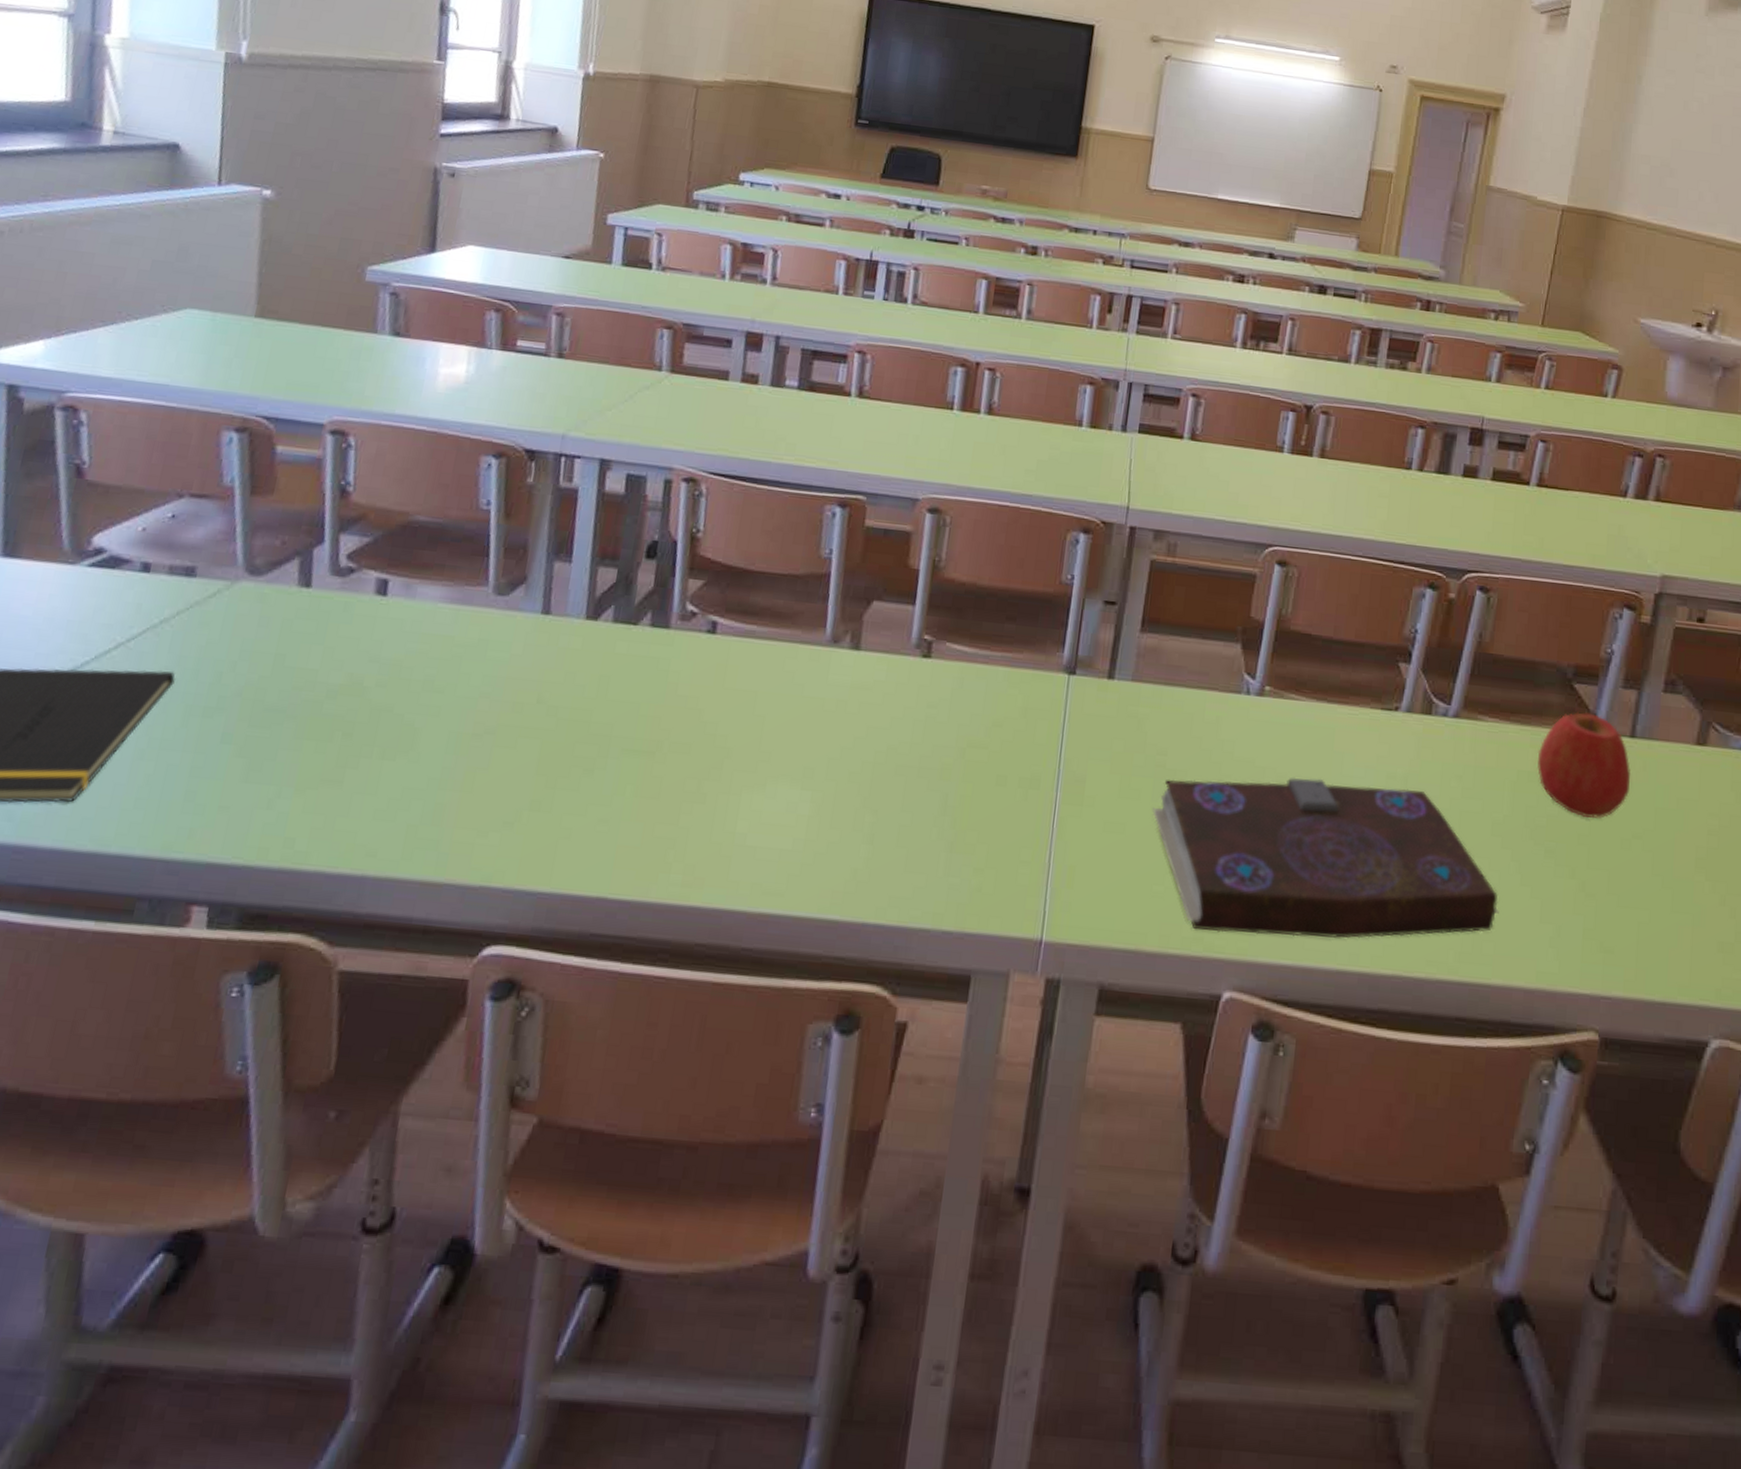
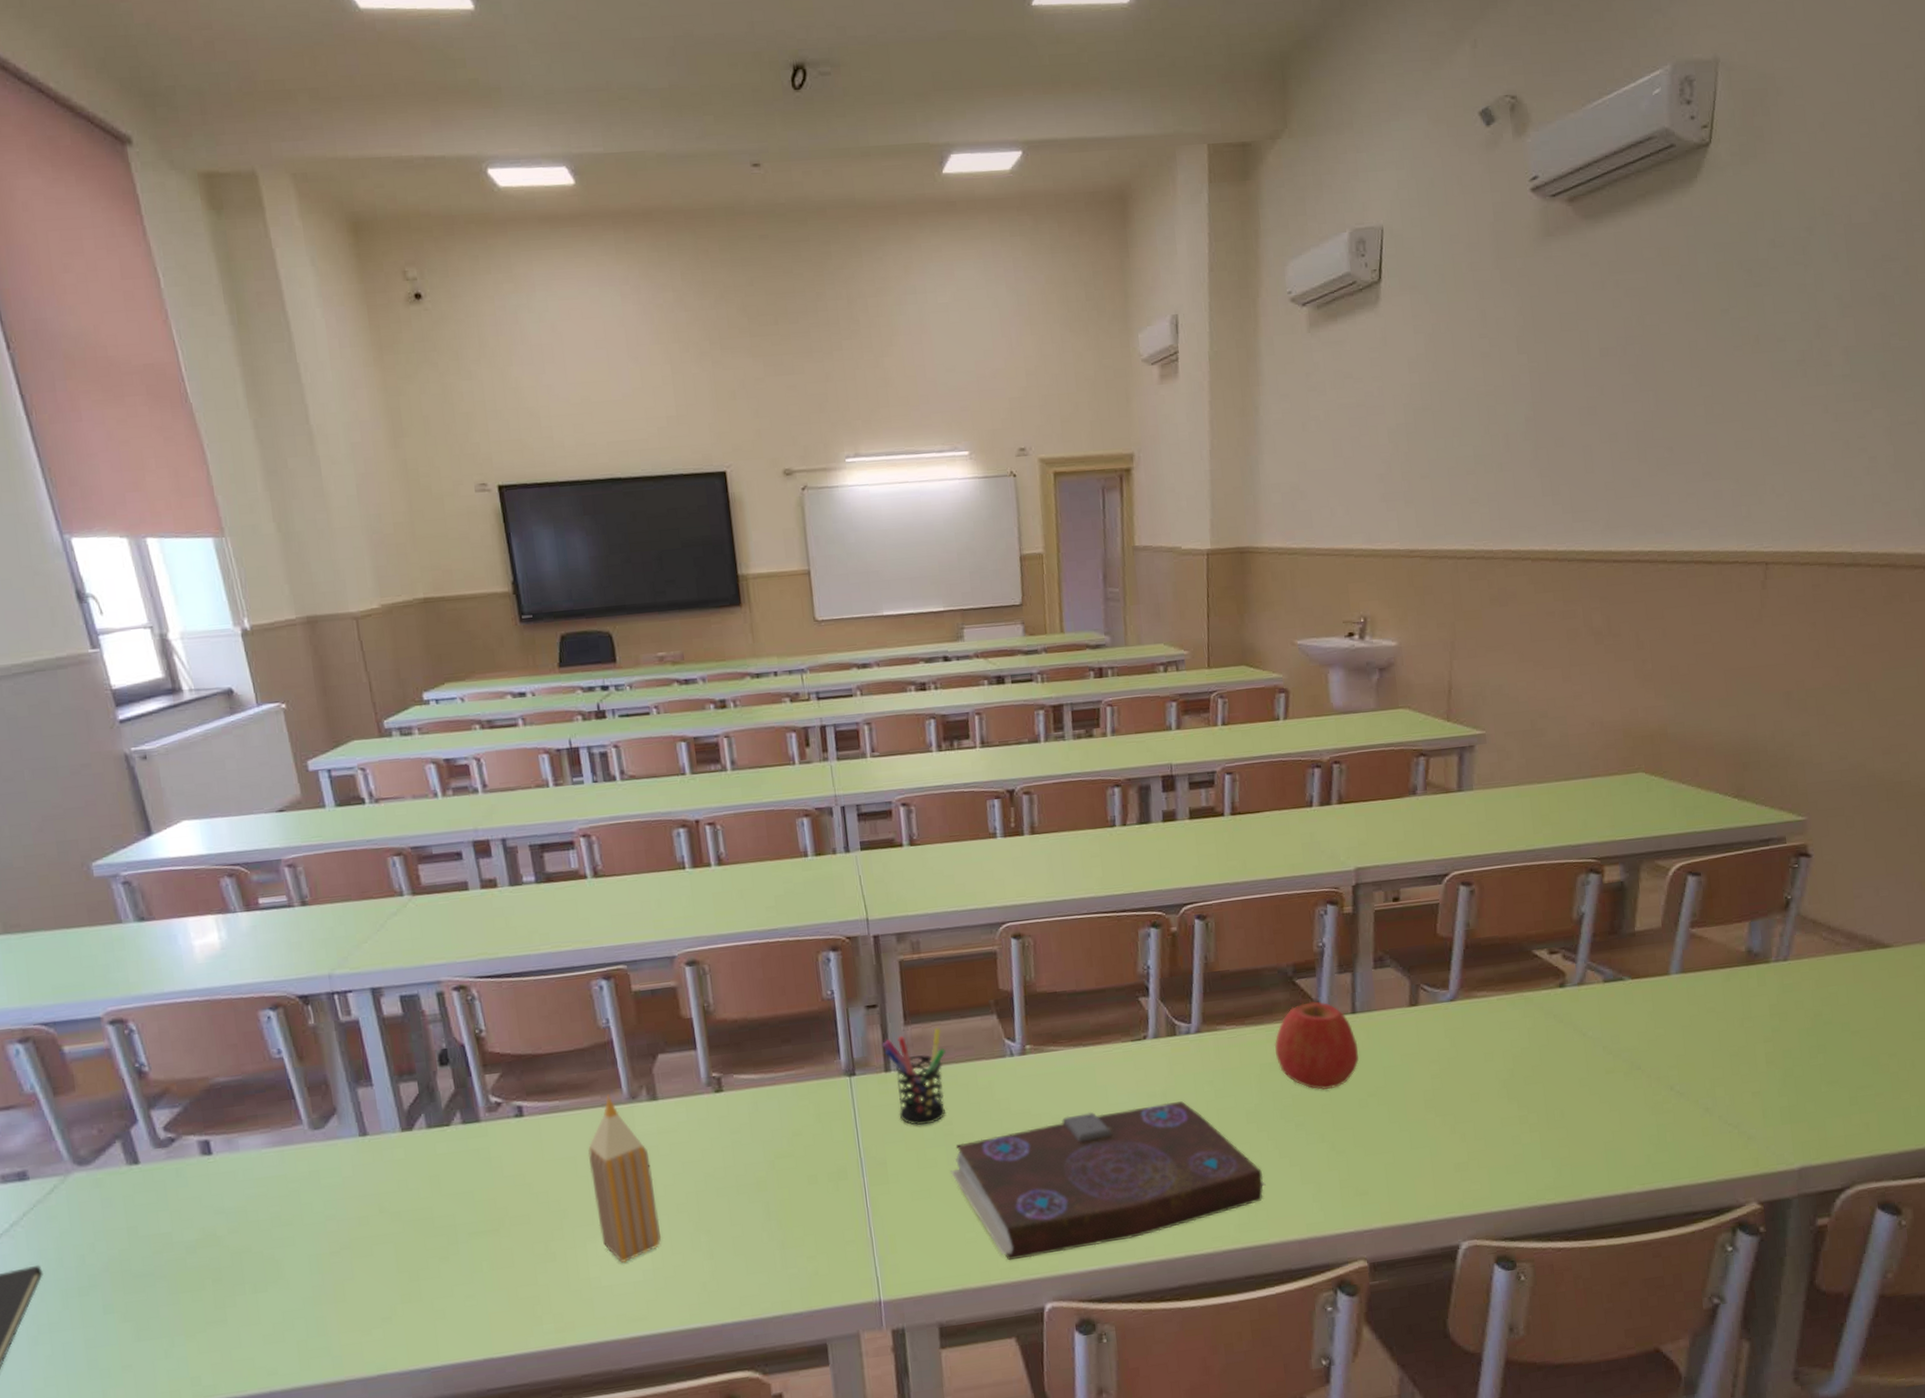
pencil: none [759,632,835,824] -> present [588,1095,661,1263]
pen holder: none [1111,642,1179,750] -> present [882,1027,946,1126]

